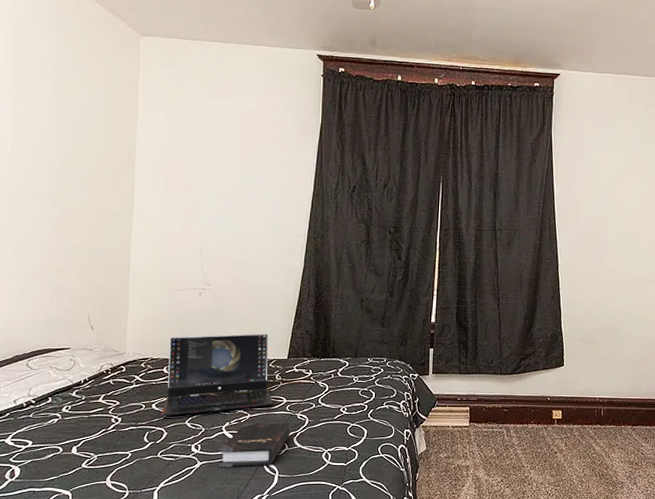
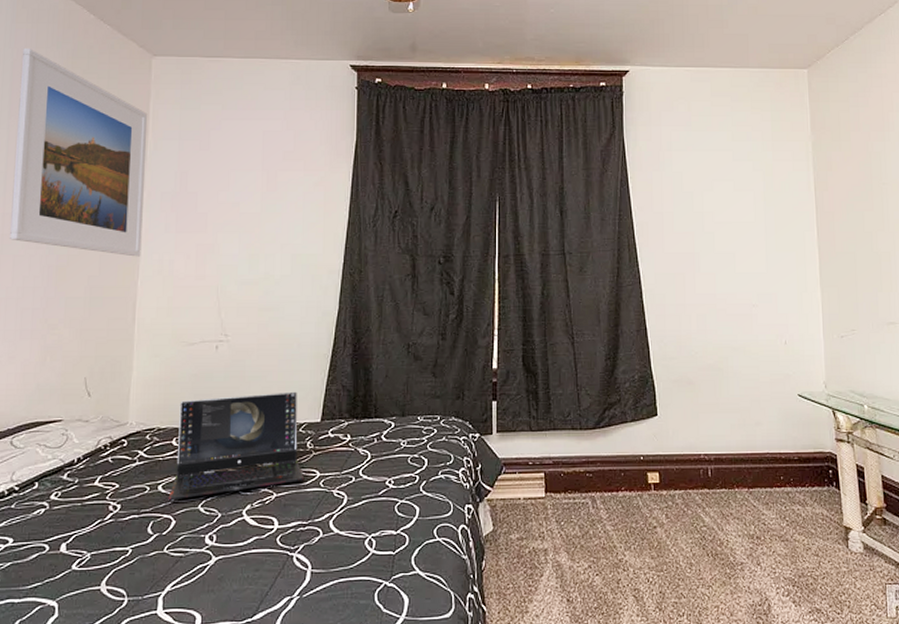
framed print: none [17,22,138,214] -> present [9,49,148,257]
hardback book: present [218,423,291,468] -> none [237,503,326,564]

